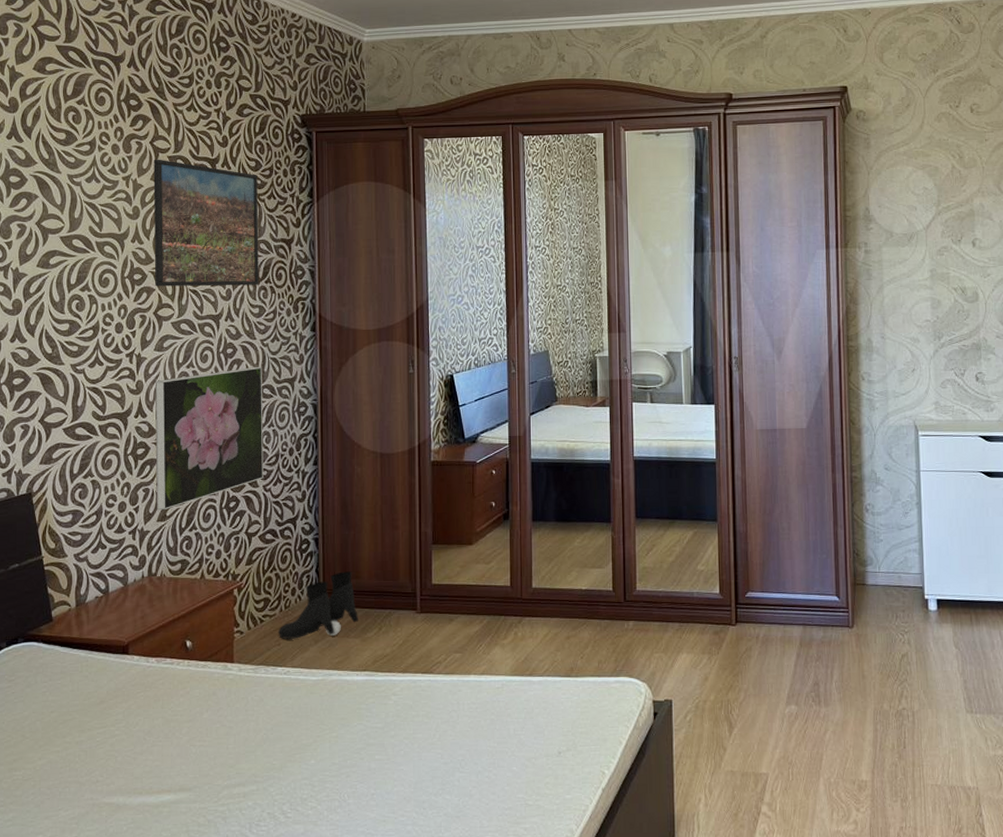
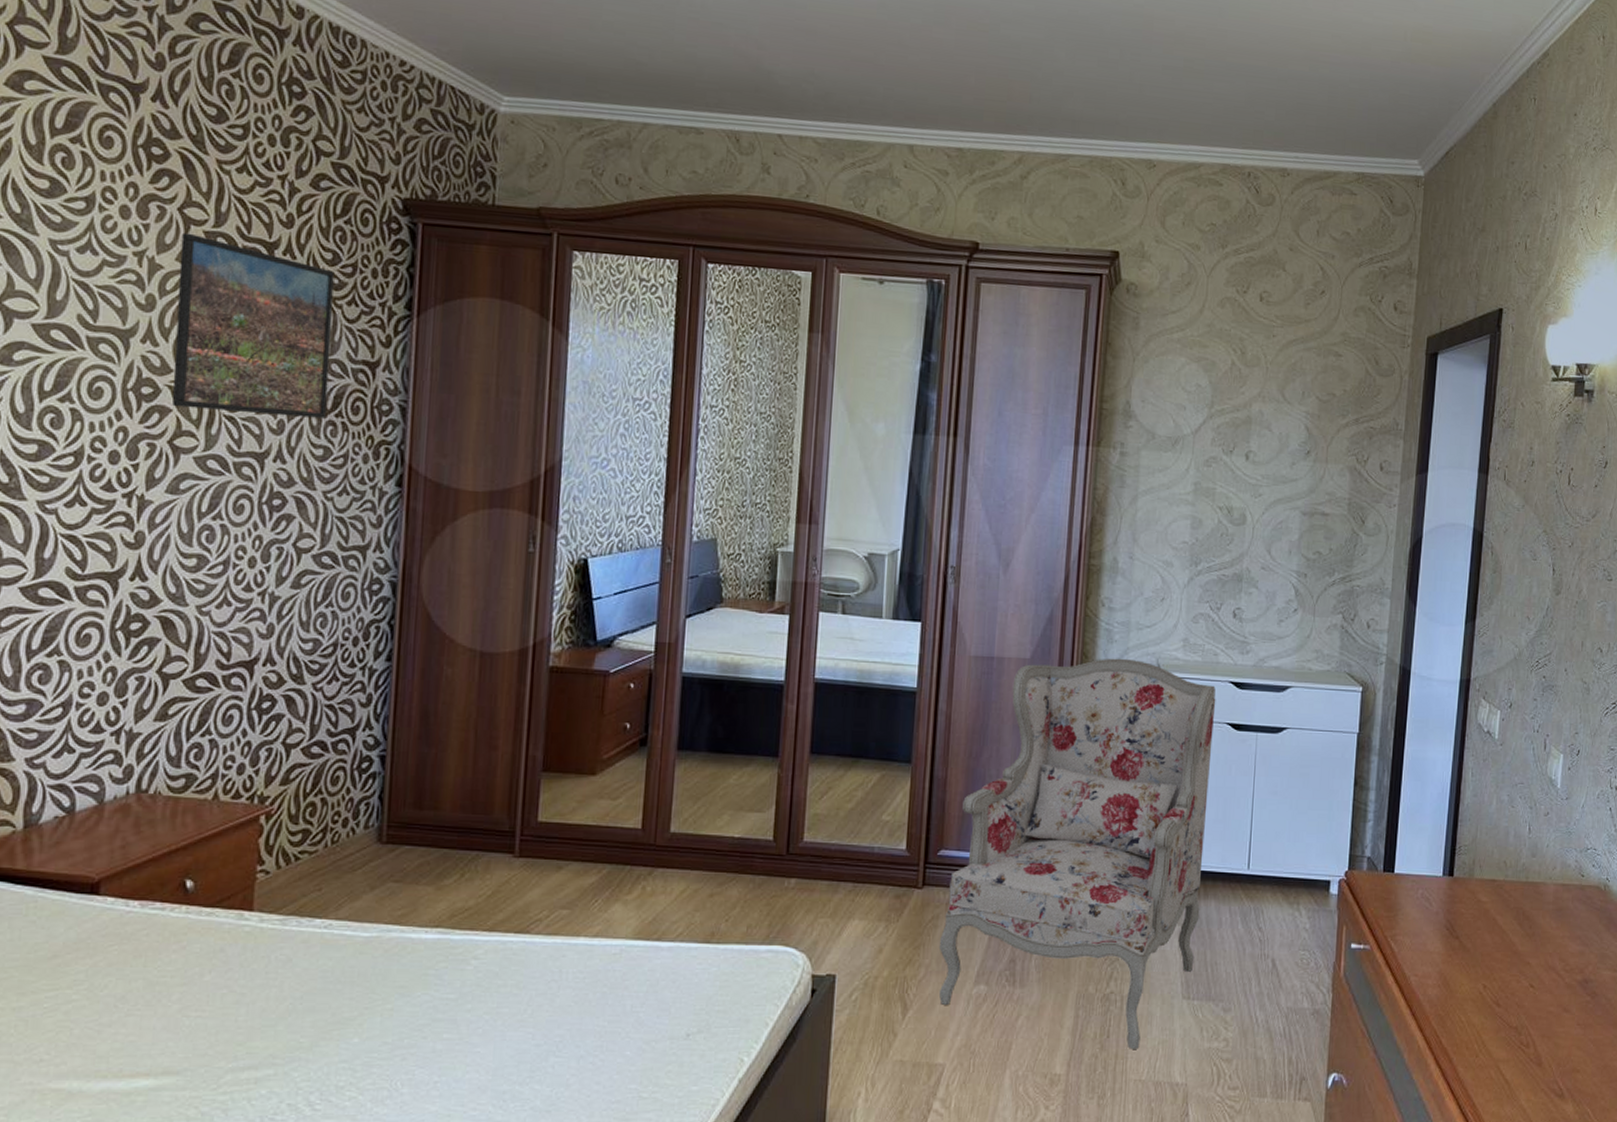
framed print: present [154,367,263,511] -> none [153,526,322,707]
boots: present [277,571,358,639] -> none [319,800,434,883]
armchair: none [754,422,974,758] -> present [939,658,1216,1049]

